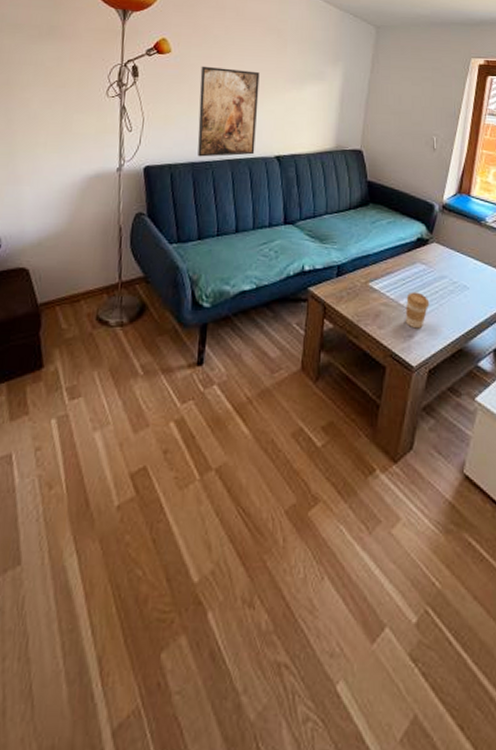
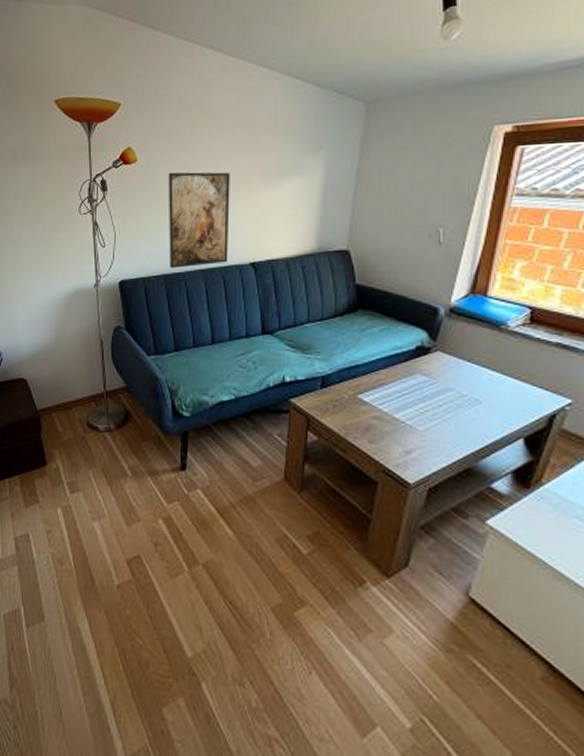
coffee cup: present [405,292,430,329] -> none [400,405,431,445]

